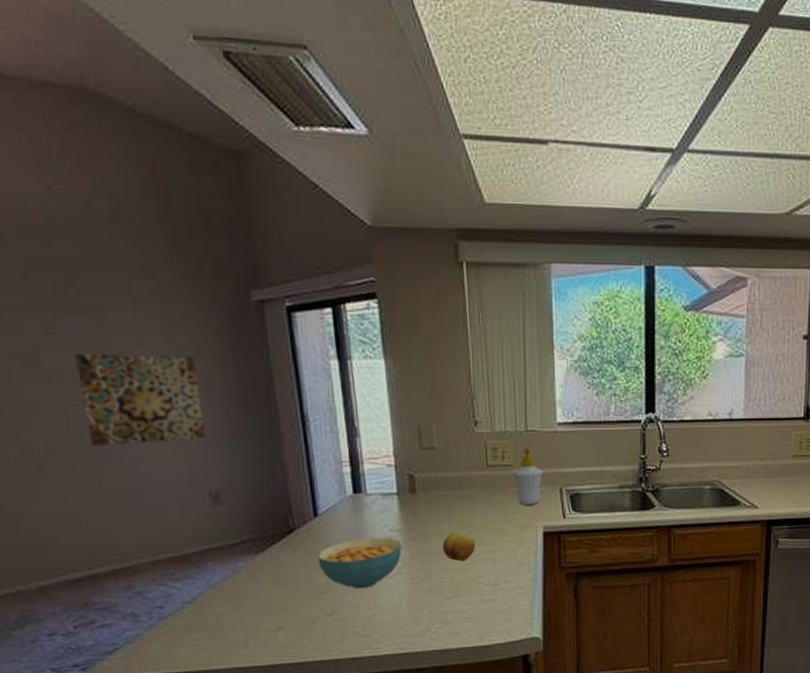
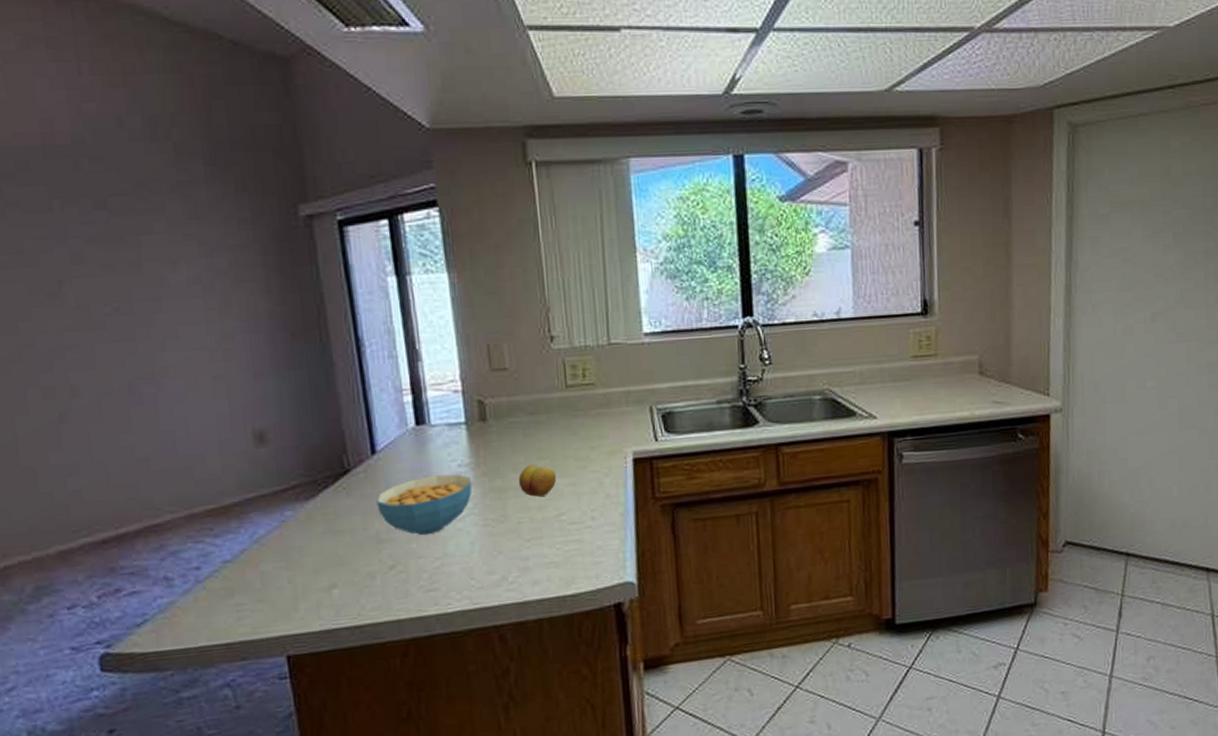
wall art: present [75,354,206,447] -> none [104,280,249,388]
soap bottle: present [513,445,544,505] -> none [595,361,631,429]

